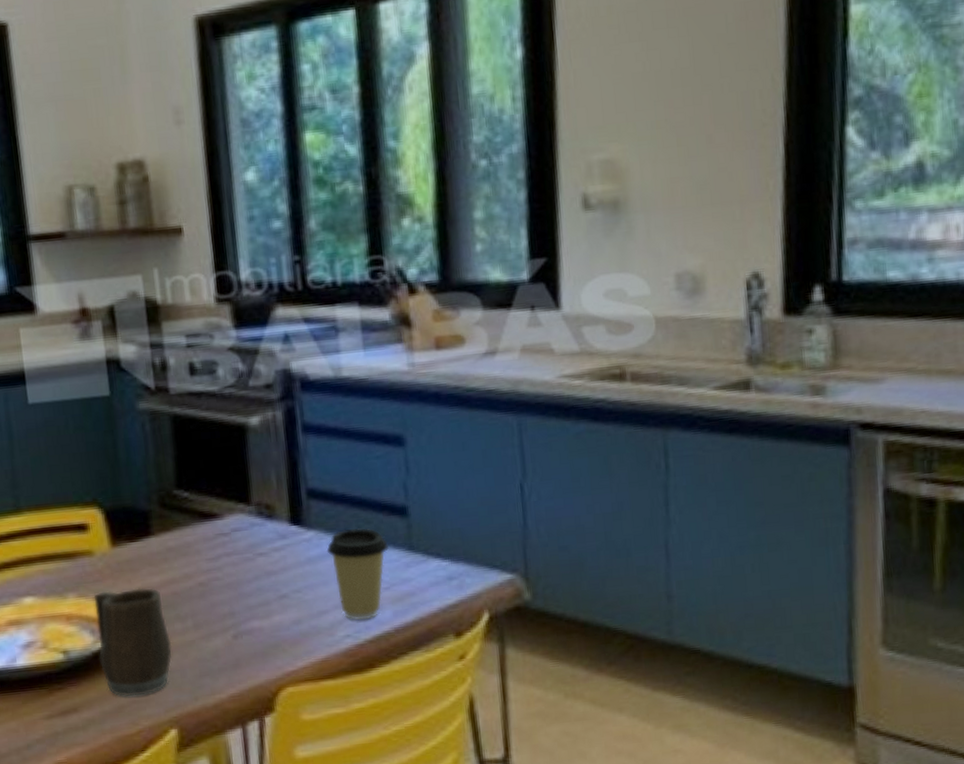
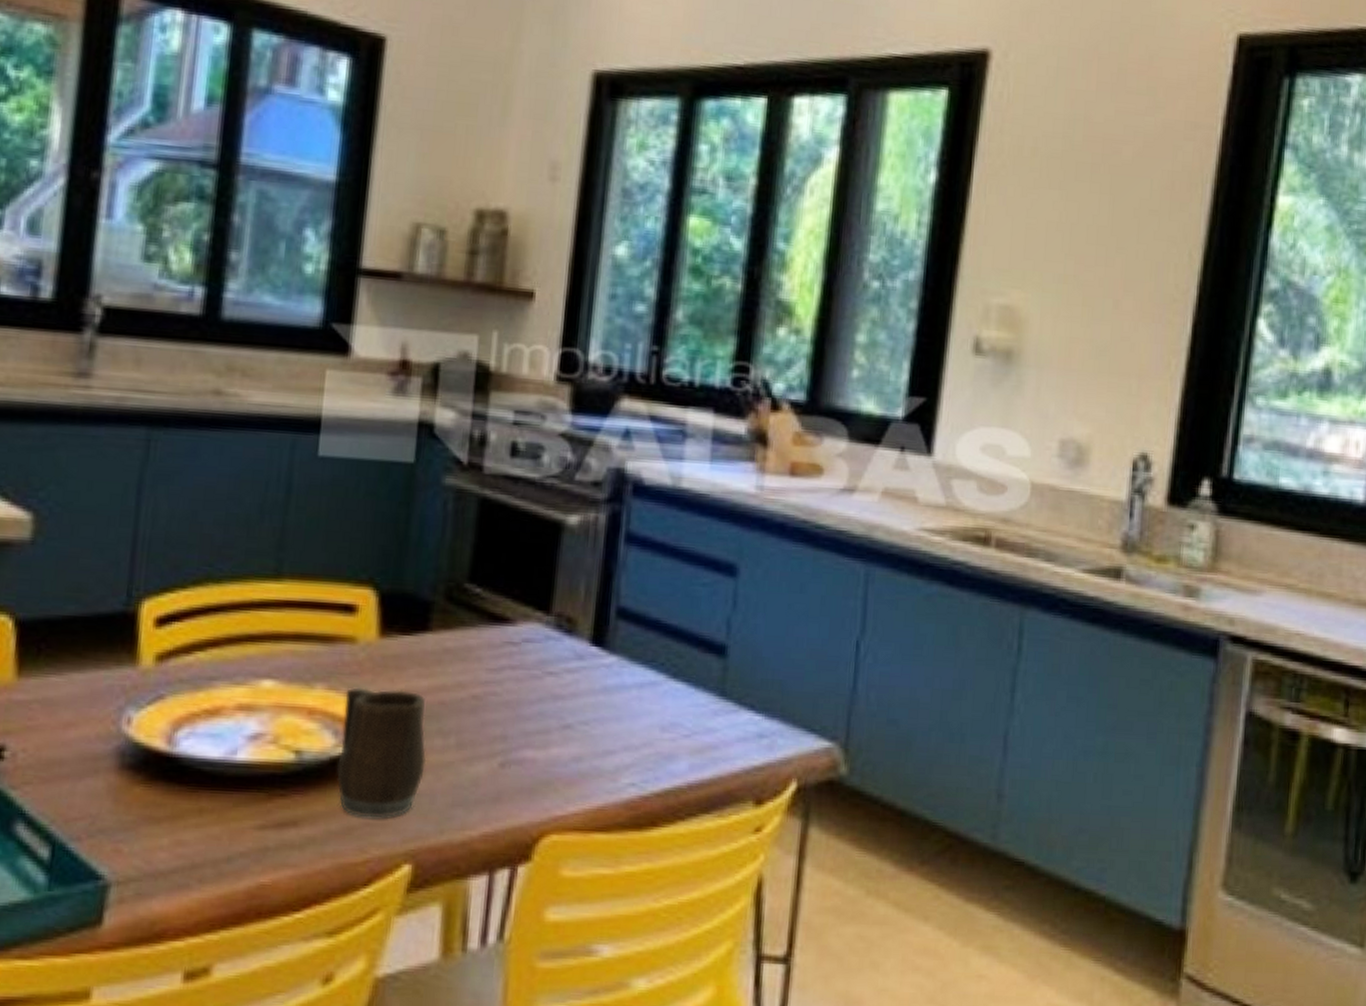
coffee cup: present [326,527,389,620] -> none [627,660,699,769]

